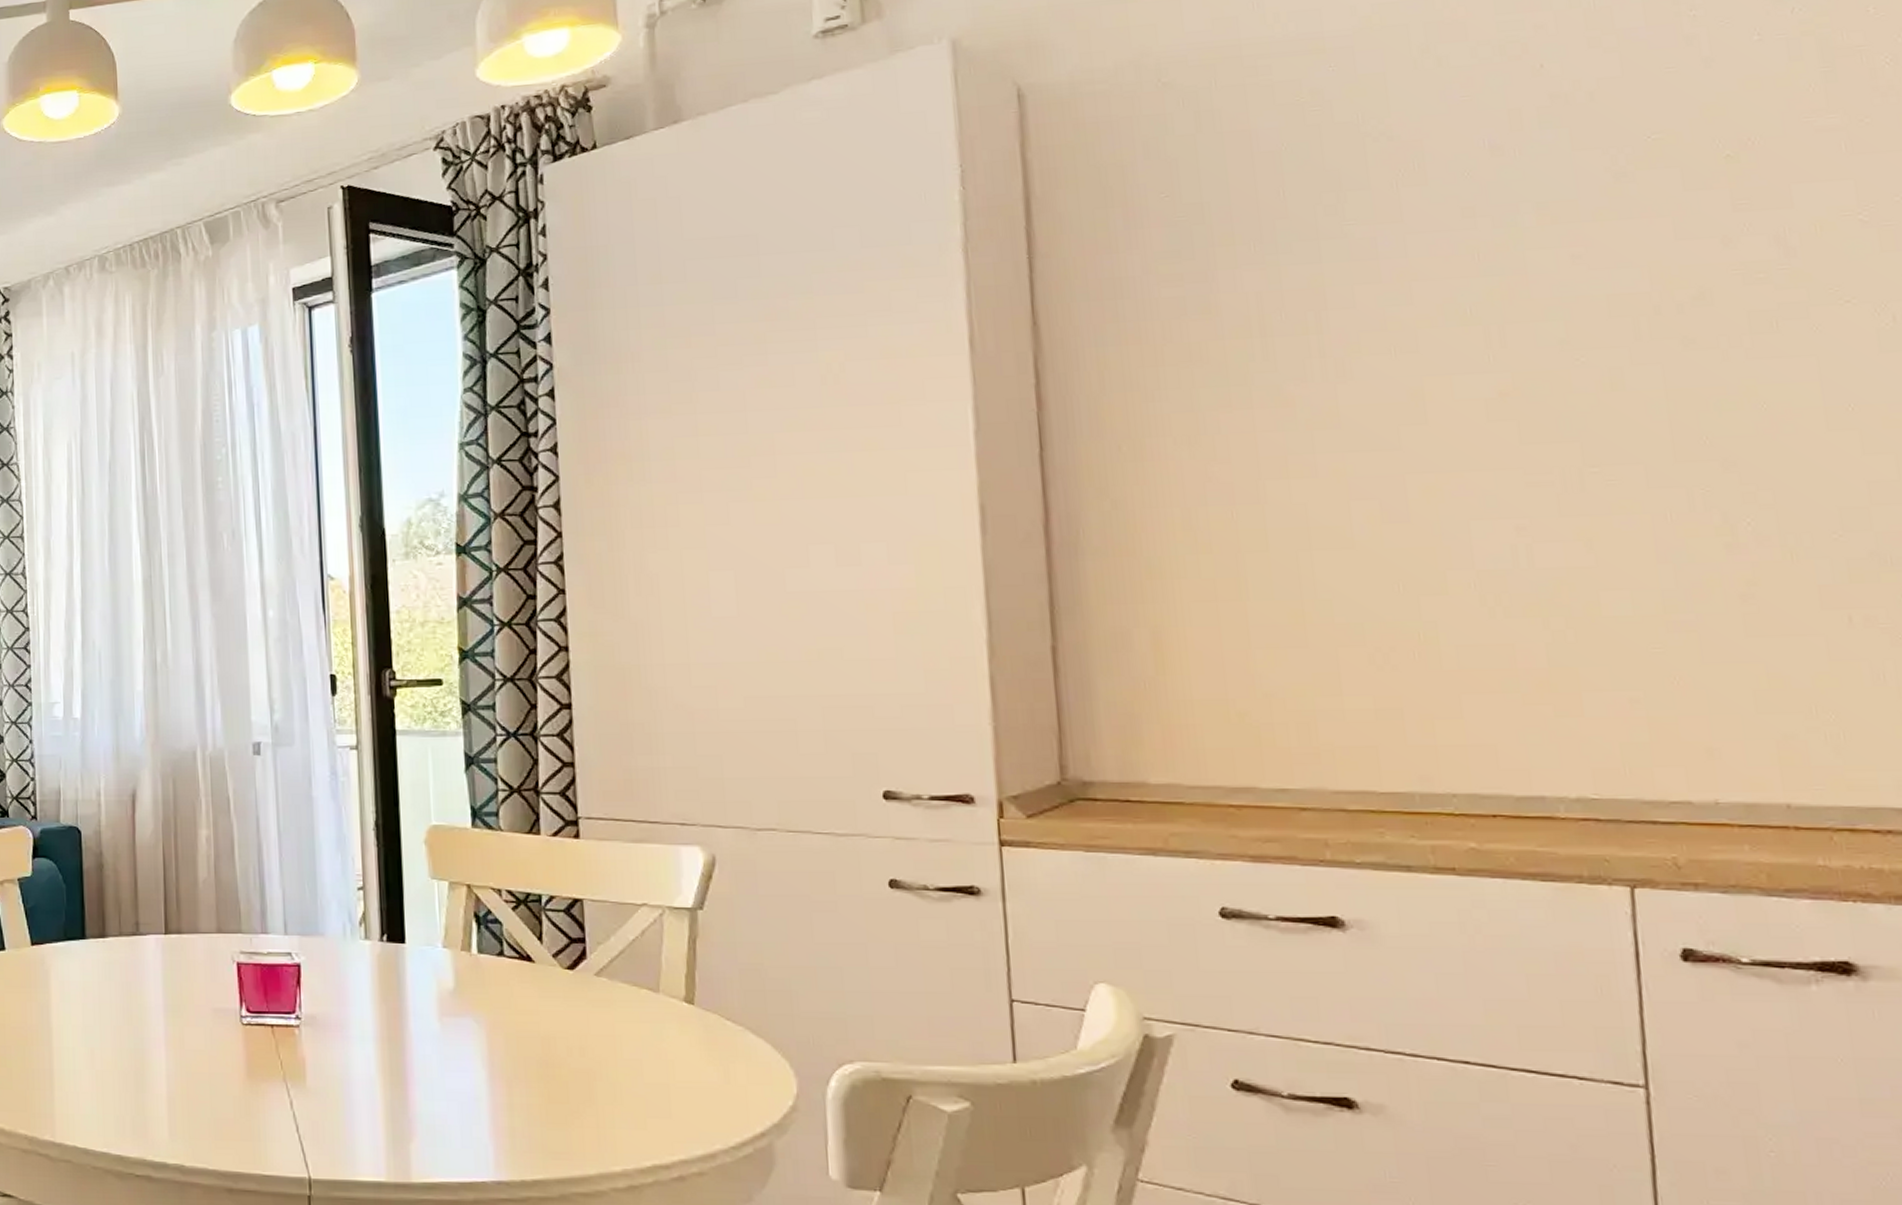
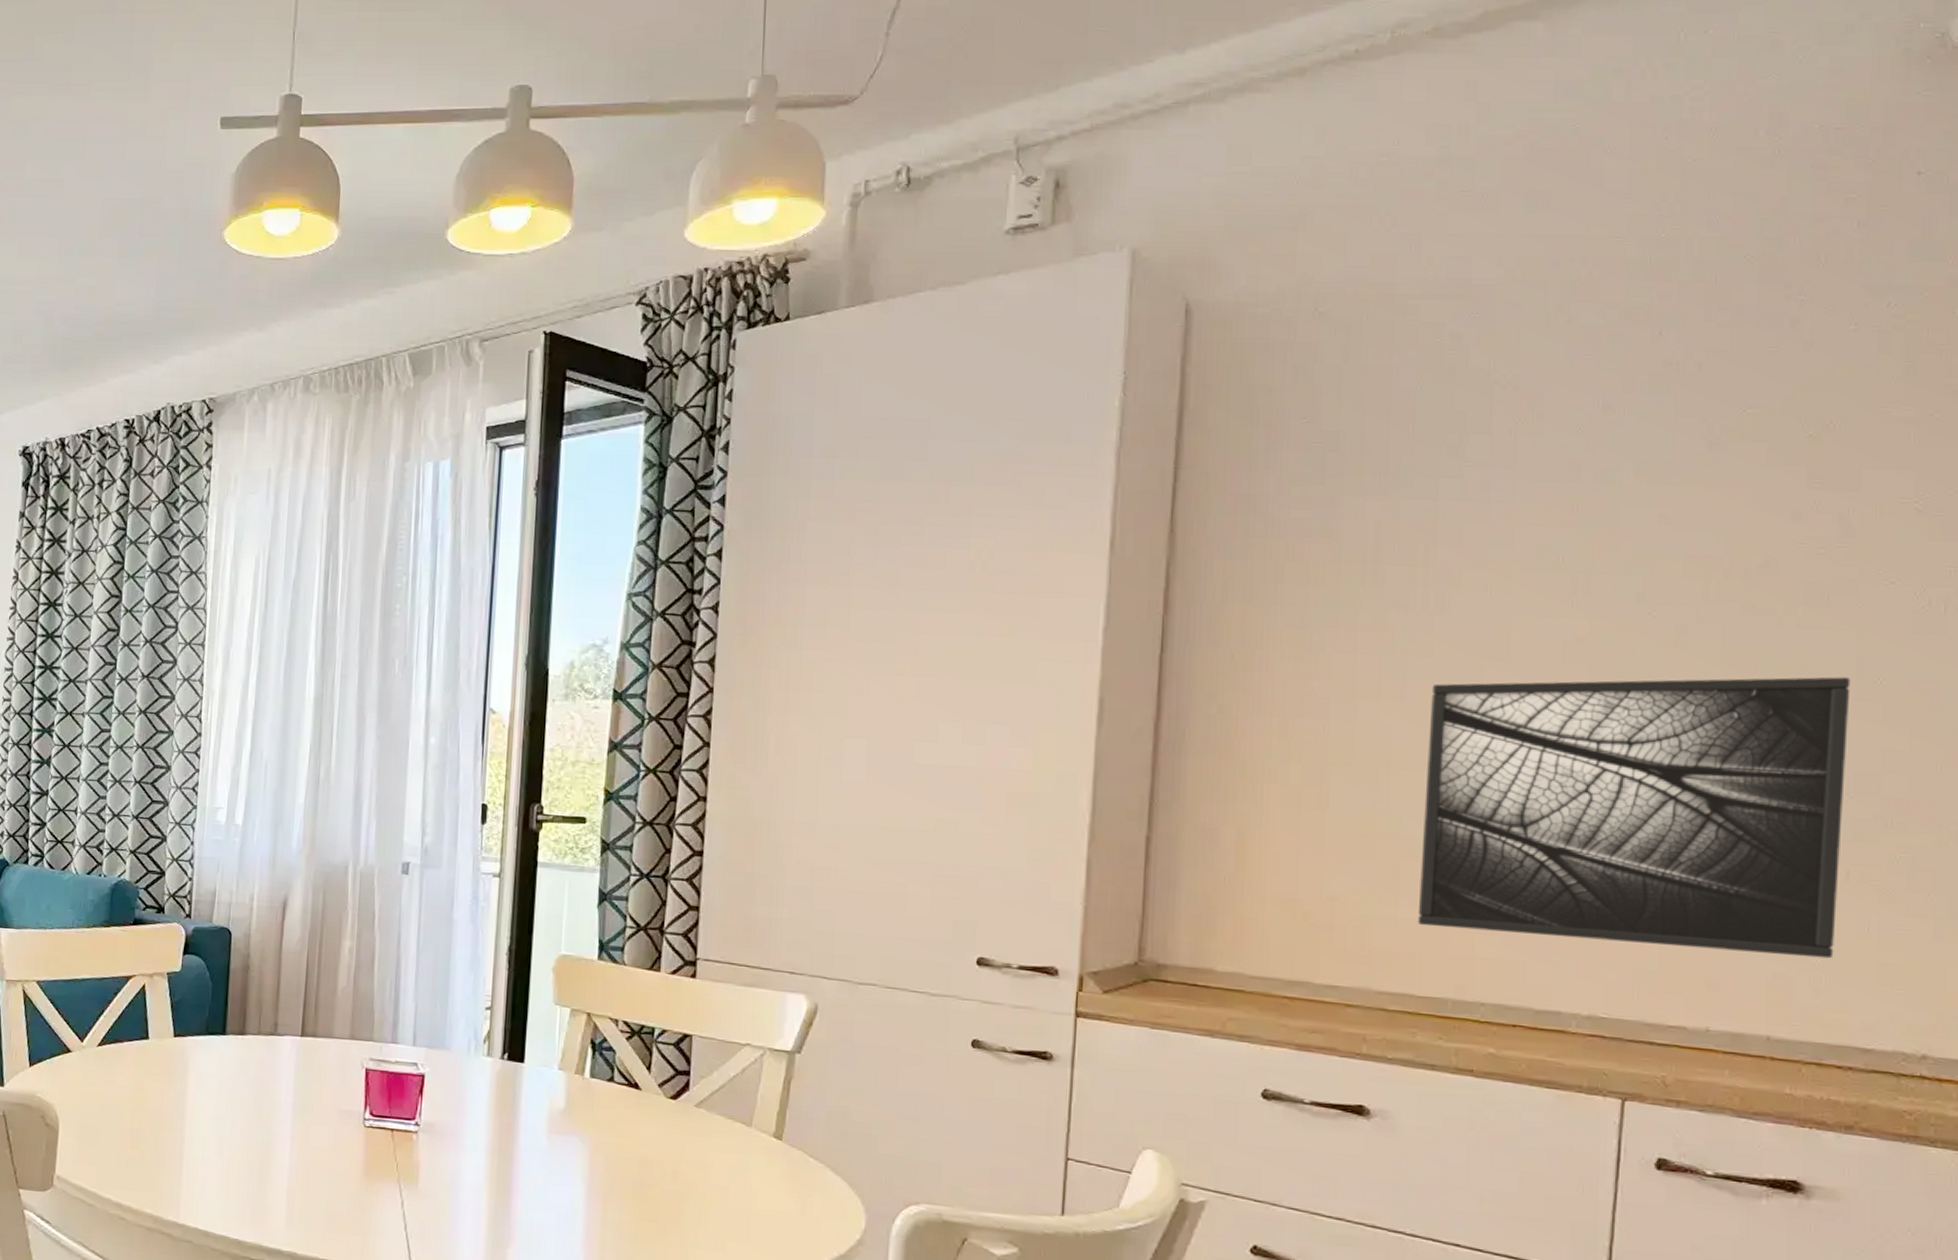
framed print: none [1345,407,1849,716] -> present [1417,677,1851,959]

